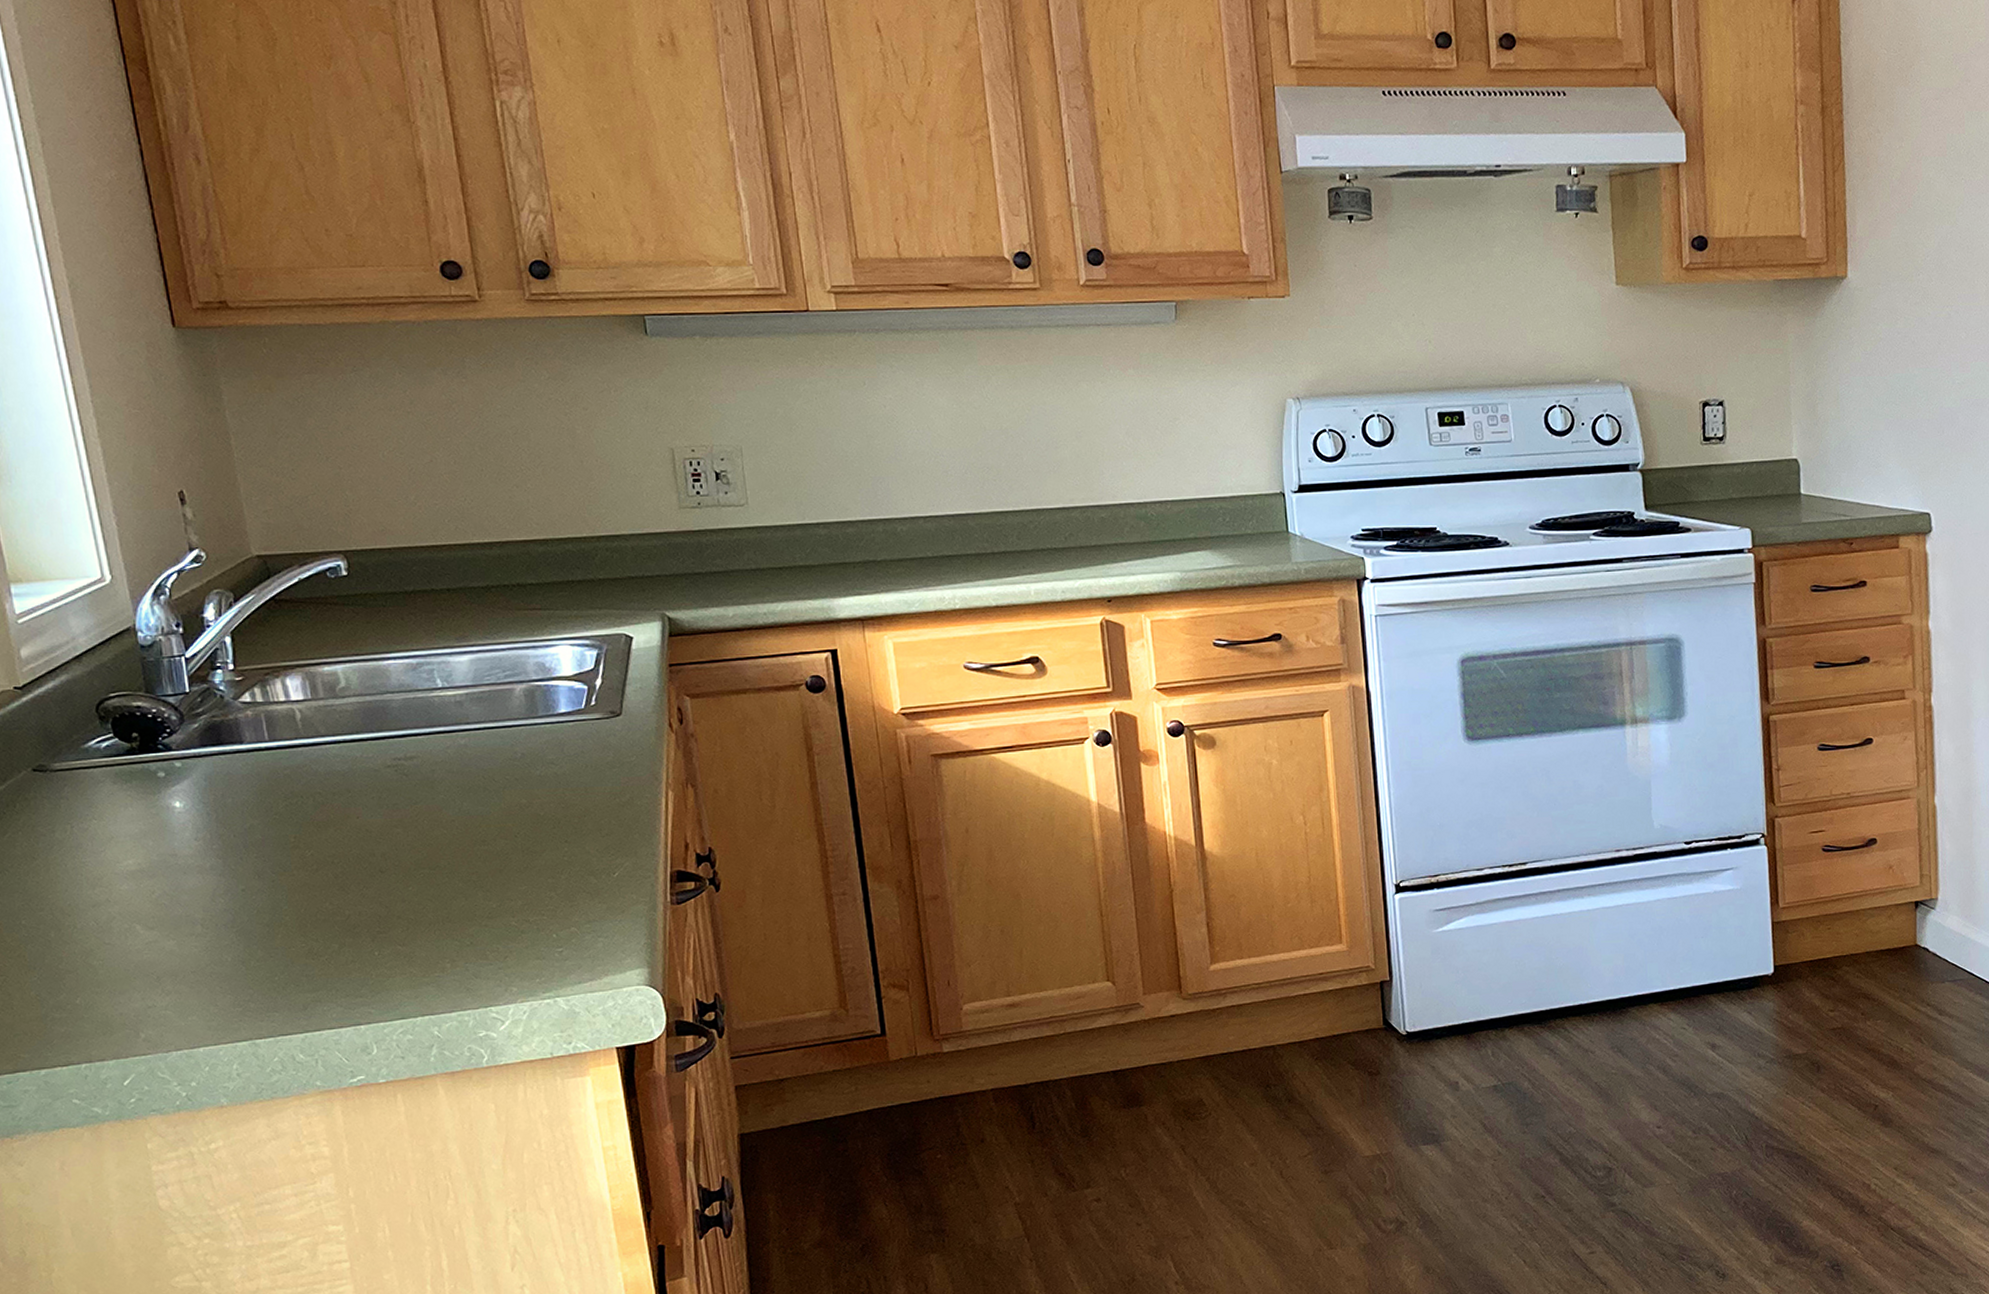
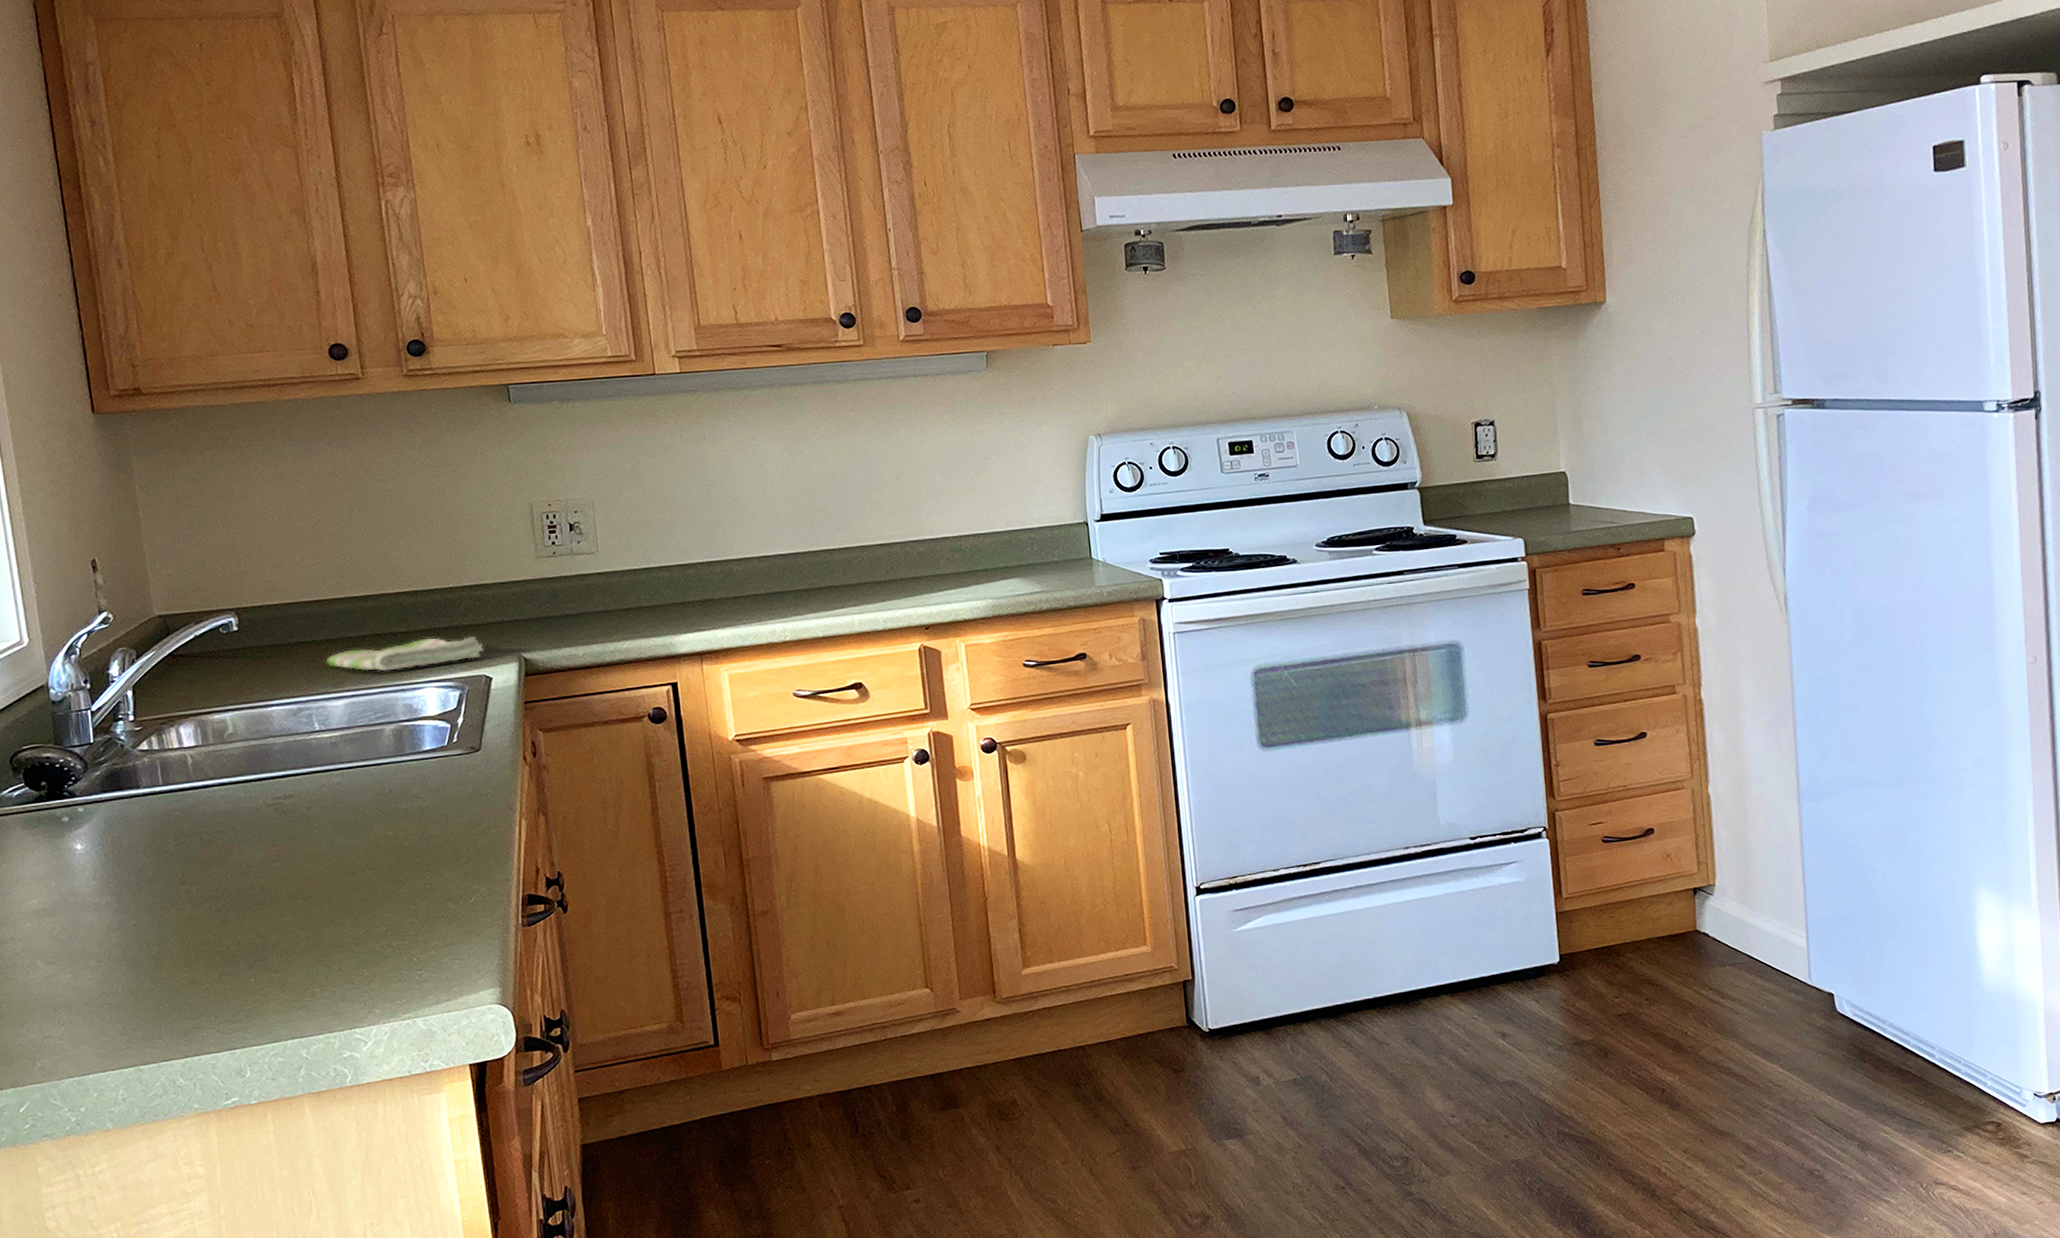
dish towel: none [447,590,623,626] -> present [326,635,484,672]

